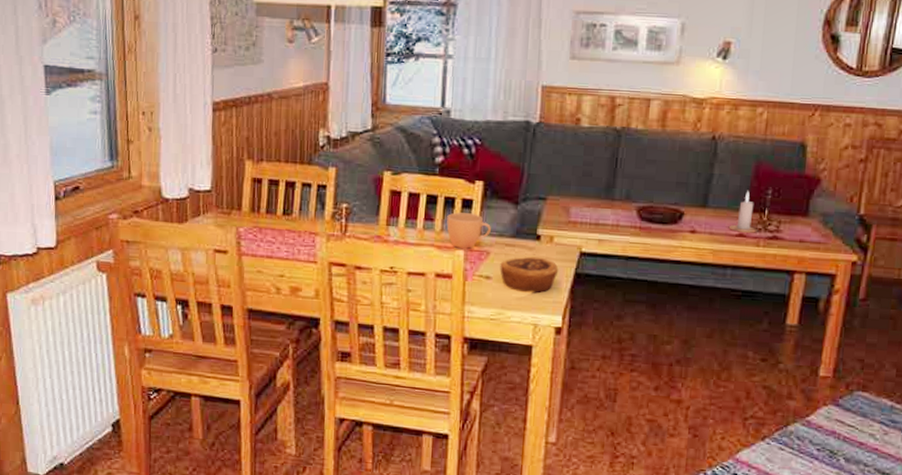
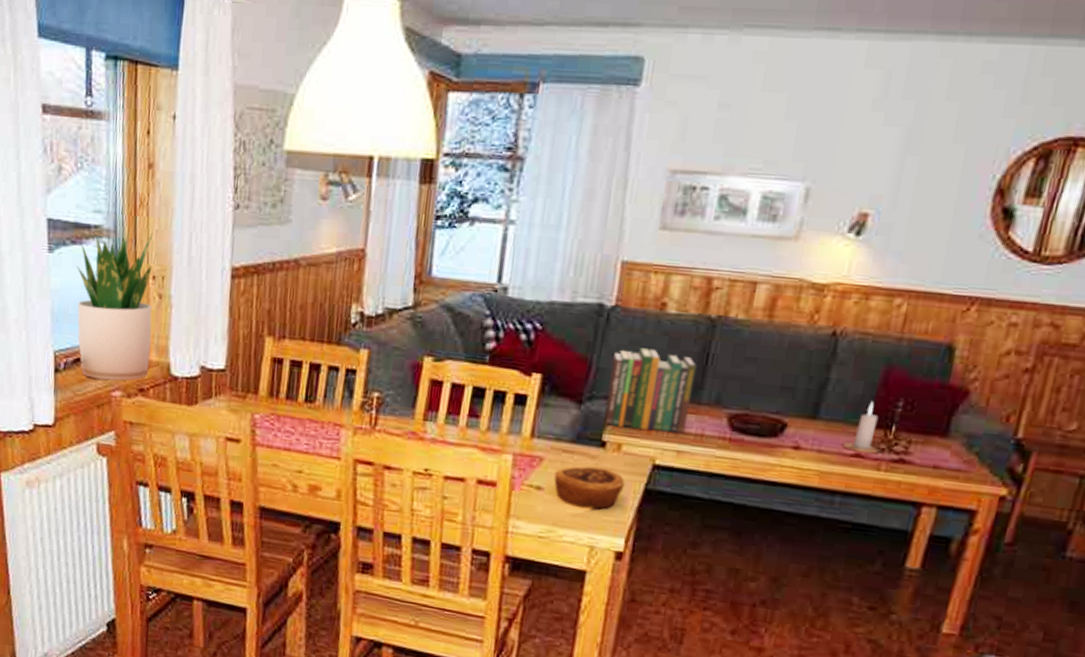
planter: none [73,73,144,205] -> present [77,230,153,382]
cup: present [446,212,491,249] -> none [494,409,547,453]
books: none [537,156,609,225] -> present [603,348,697,434]

